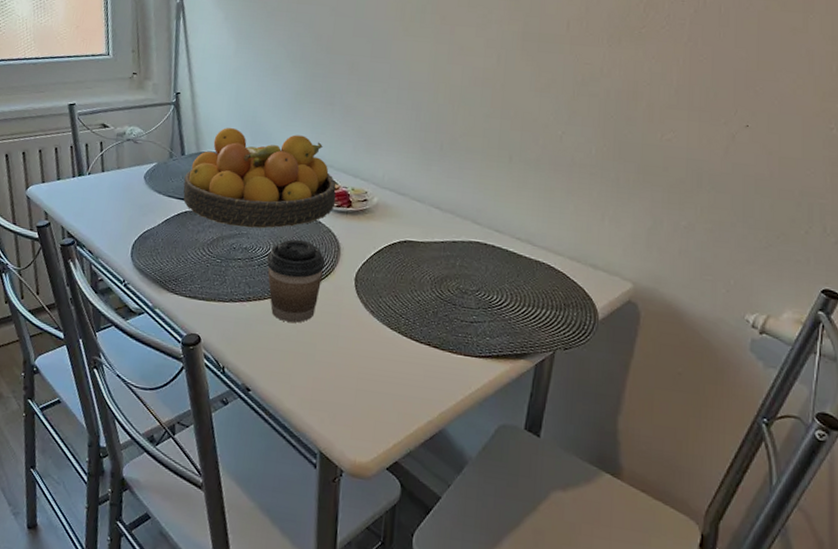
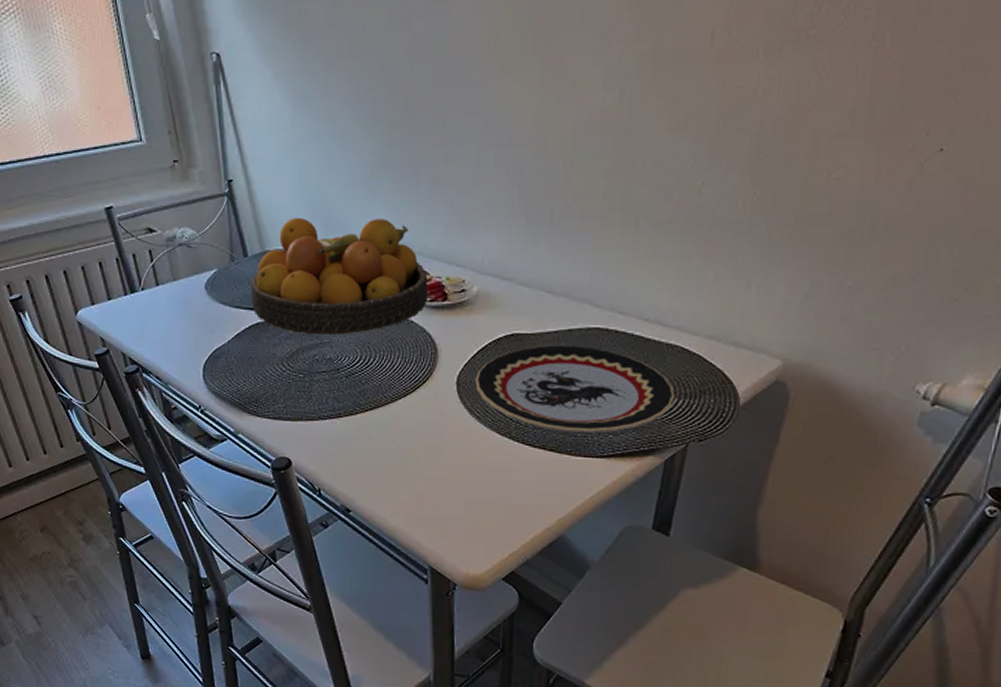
coffee cup: present [266,239,325,323] -> none [354,343,421,436]
plate: none [371,253,543,335] -> present [475,345,675,433]

